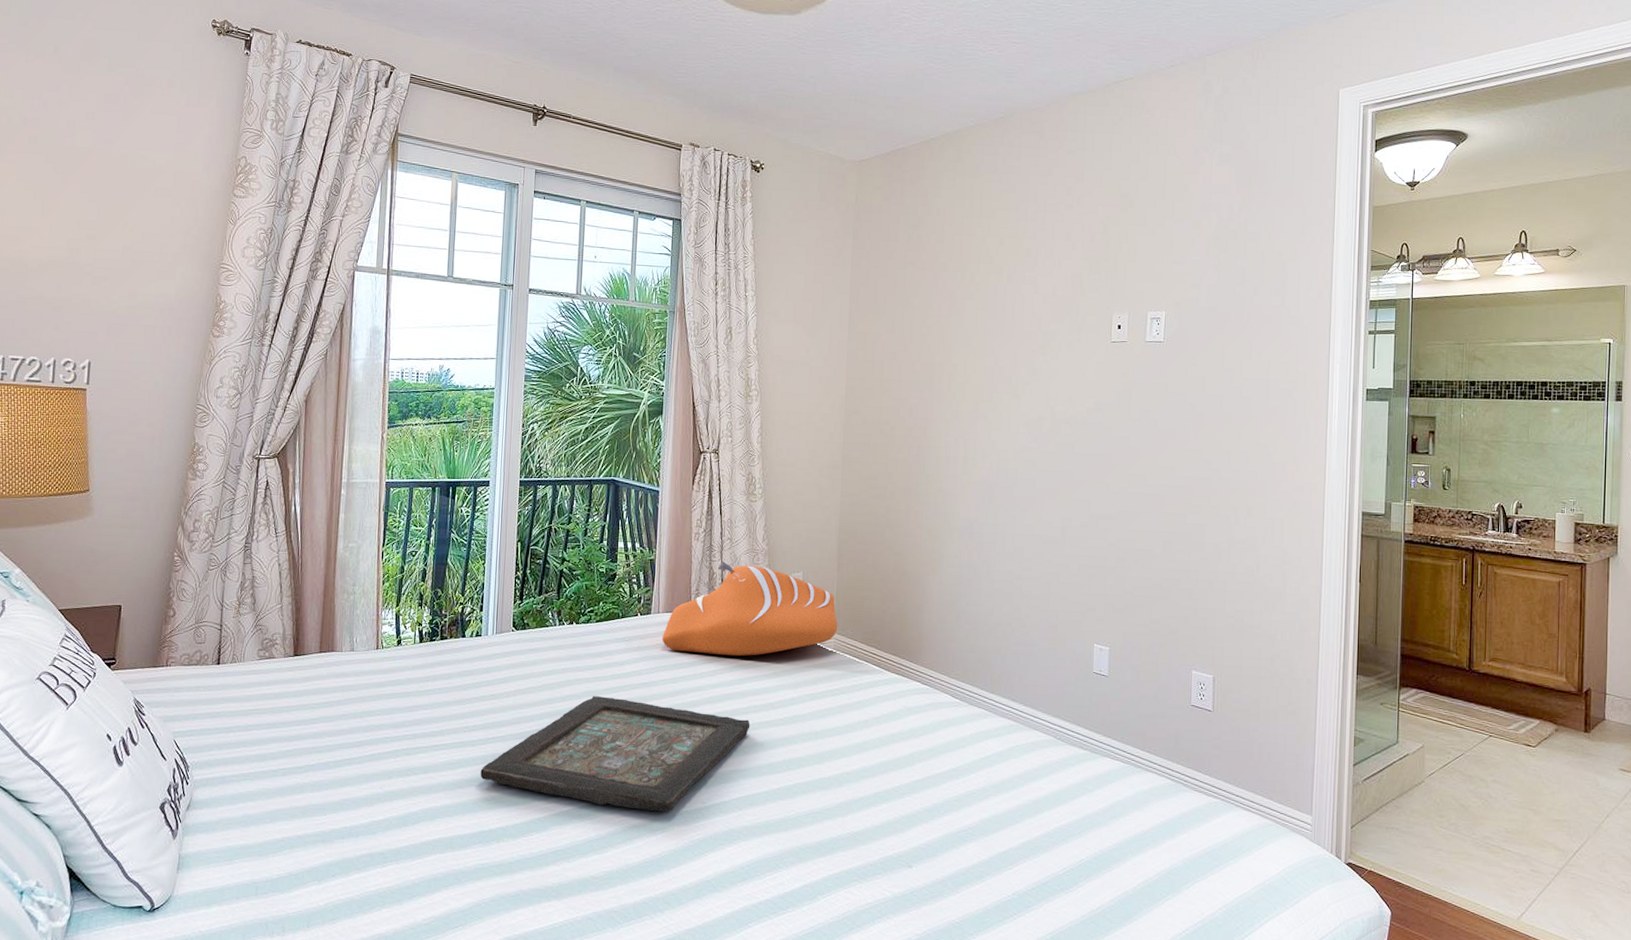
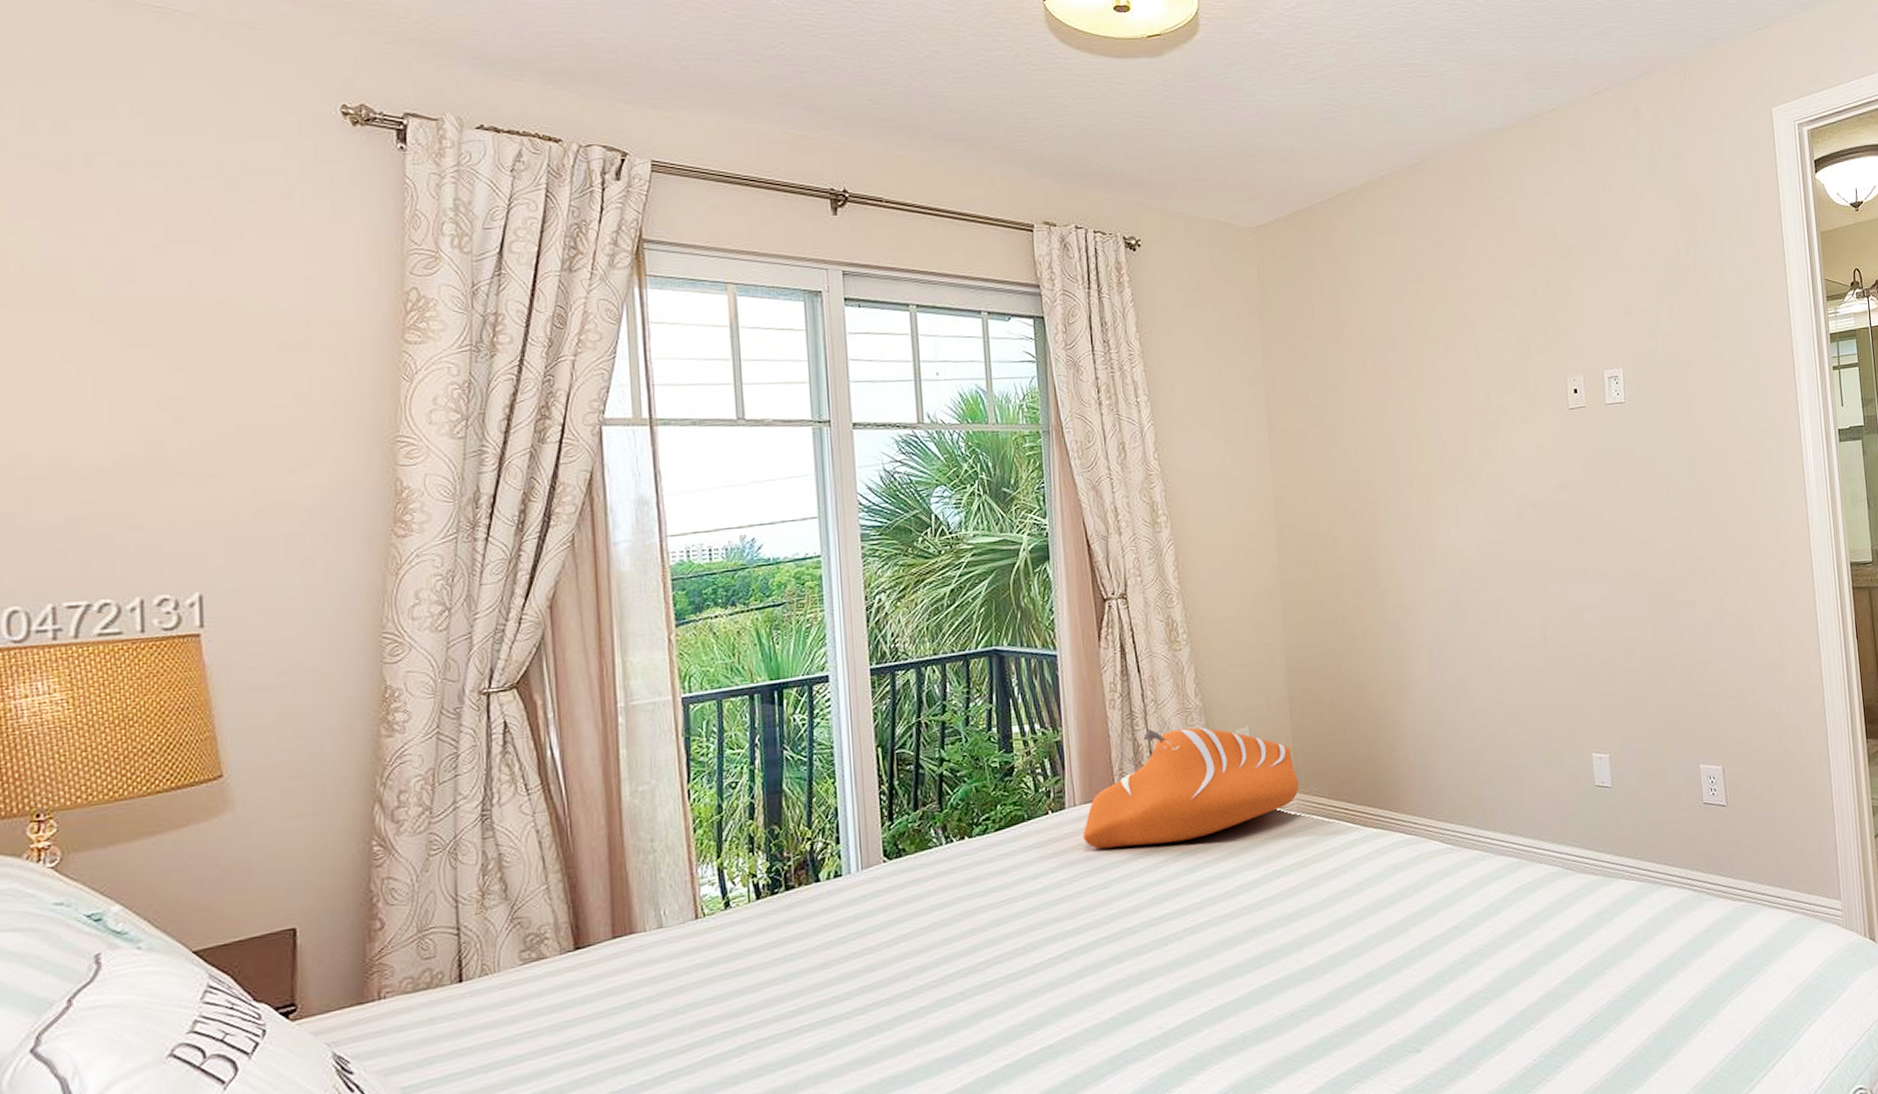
decorative tray: present [480,696,750,812] -> none [862,916,1208,1061]

